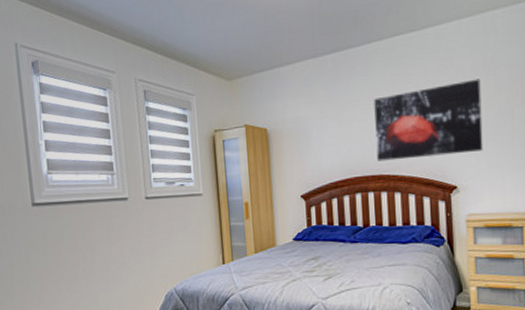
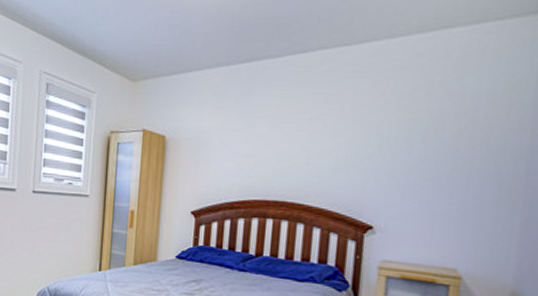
wall art: present [374,79,484,162] -> none [282,106,421,190]

